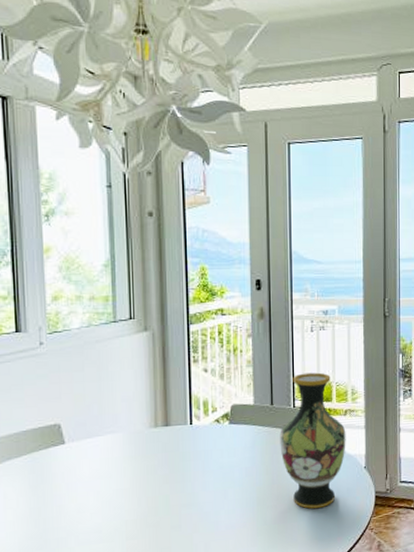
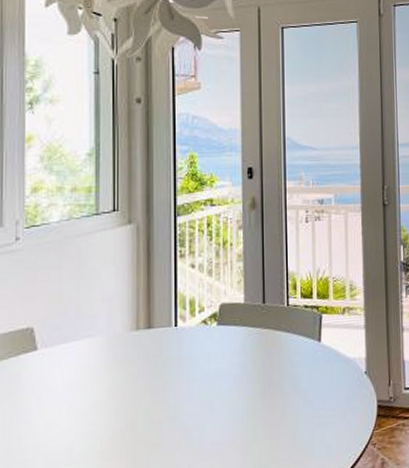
vase: present [280,372,346,509] -> none [272,266,345,422]

